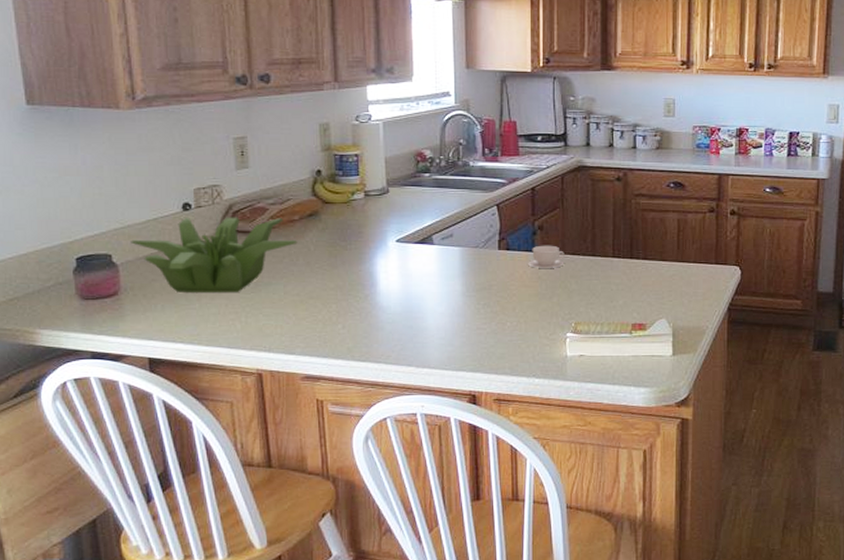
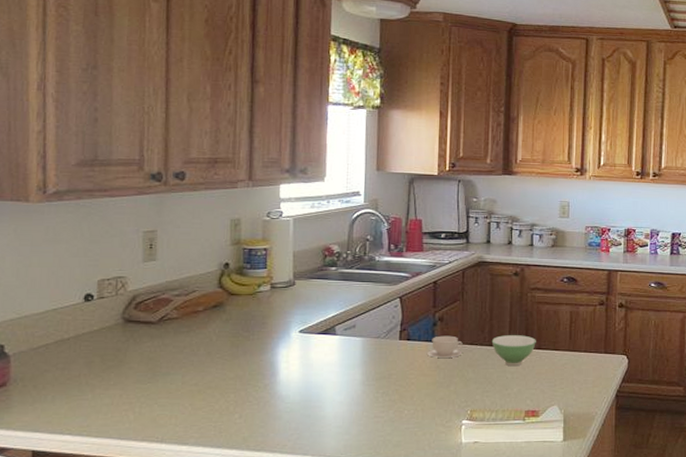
plant: present [131,217,298,292] -> none [26,308,200,383]
bowl: none [594,245,642,277] -> present [491,335,536,366]

